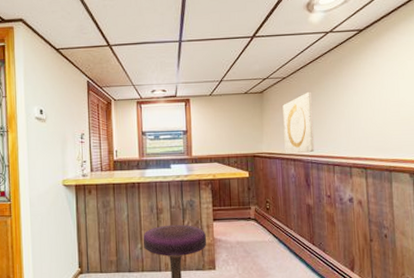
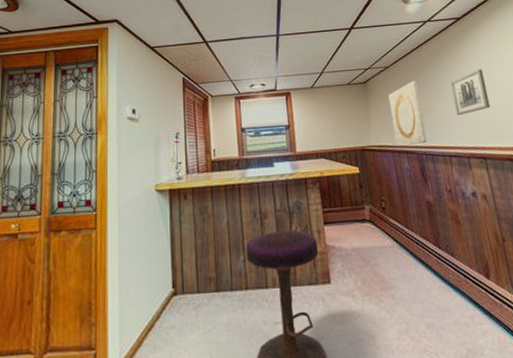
wall art: none [344,83,379,128] -> present [450,69,491,116]

